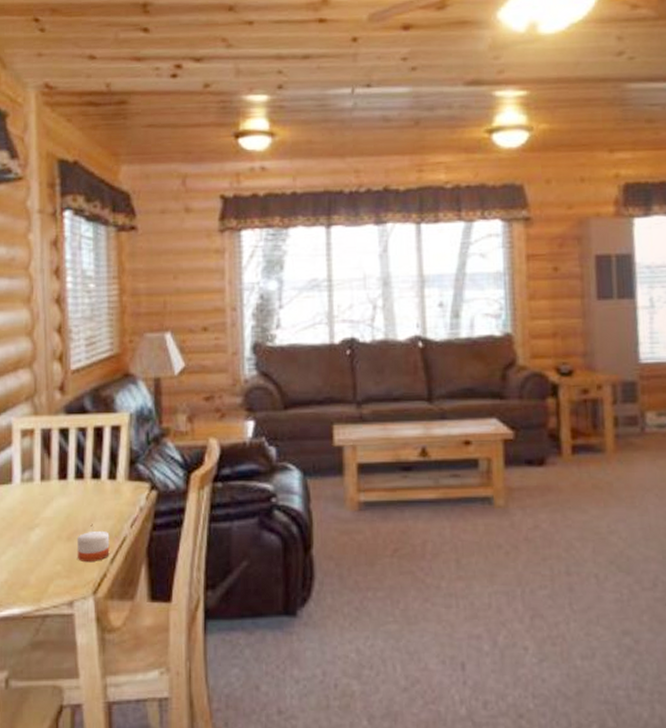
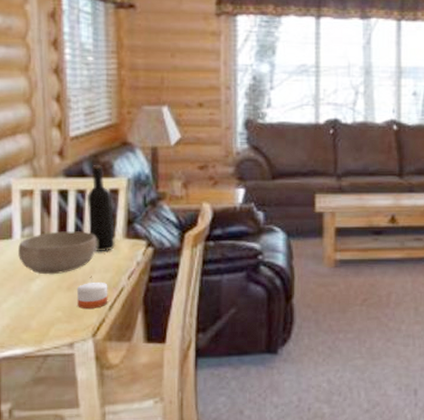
bowl: none [18,473,98,523] -> present [18,231,97,275]
wine bottle: none [87,400,118,497] -> present [86,165,116,252]

